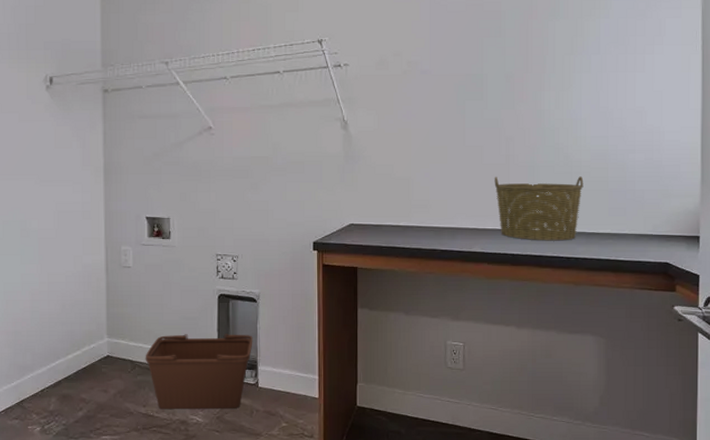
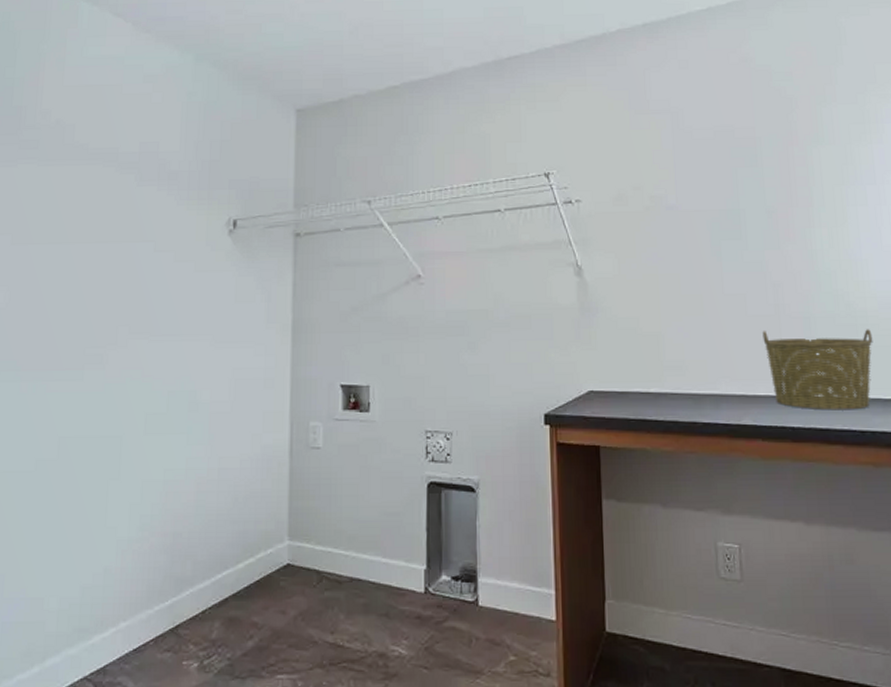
bicycle basket: present [145,334,253,409] -> none [335,534,471,636]

